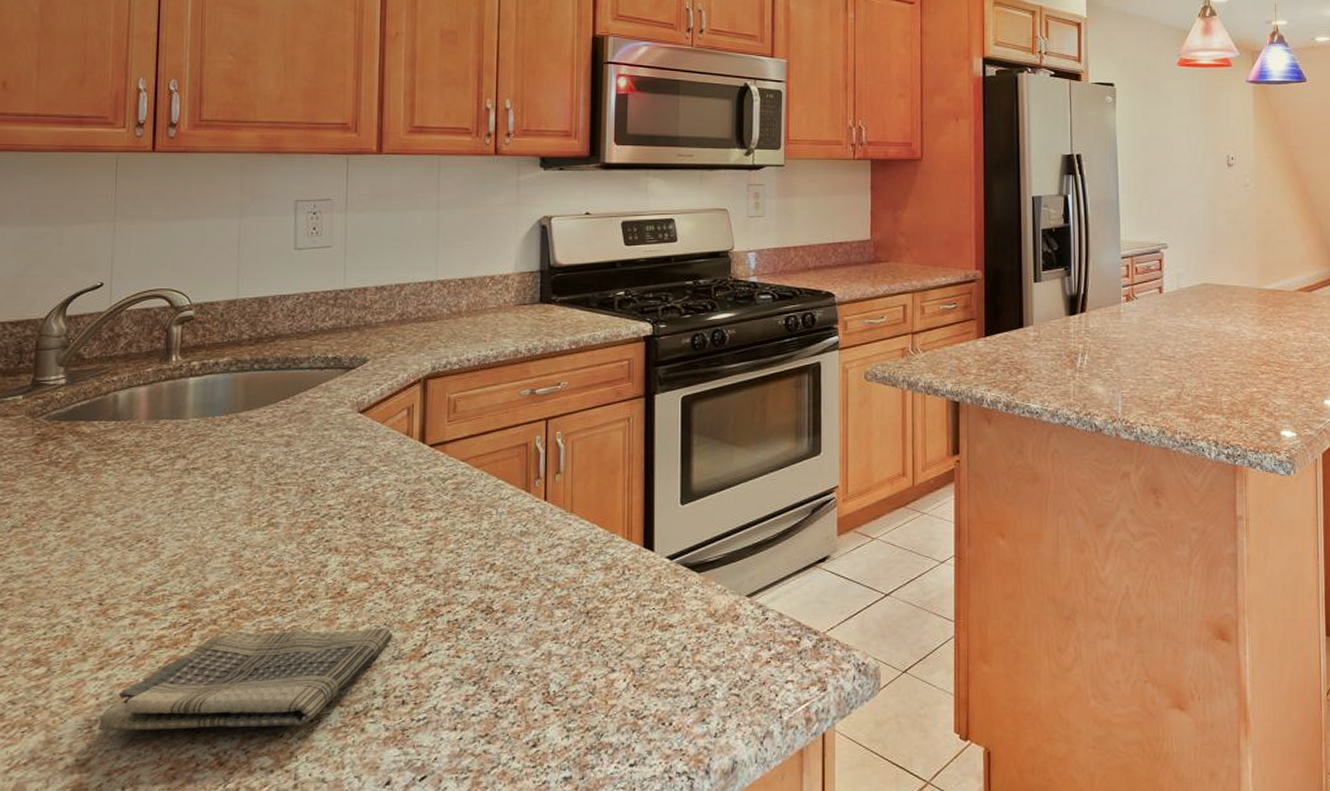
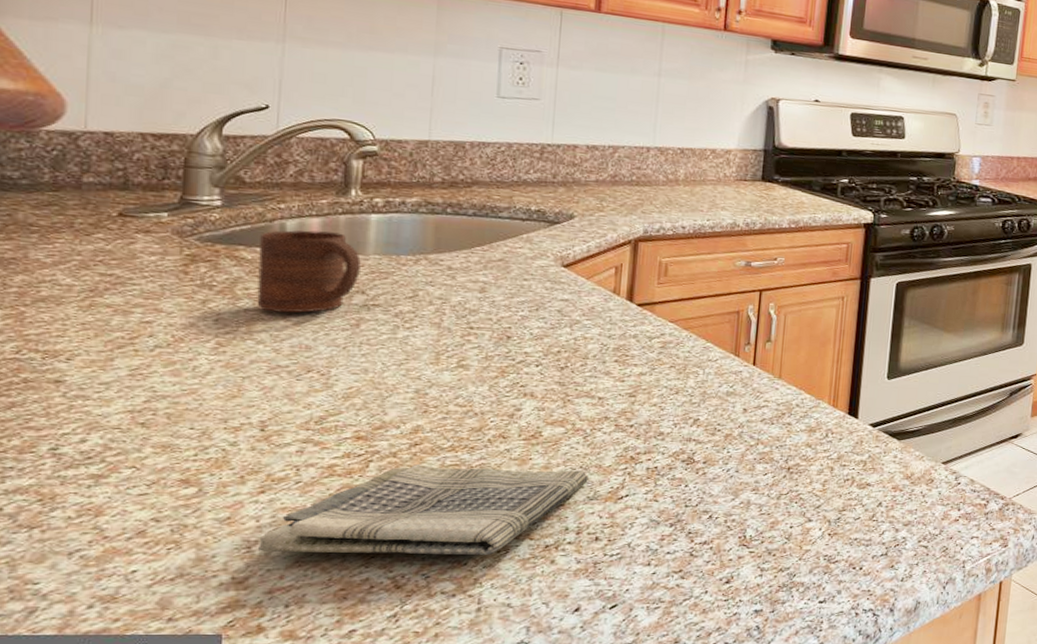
cup: none [95,399,182,484] -> present [257,230,361,313]

